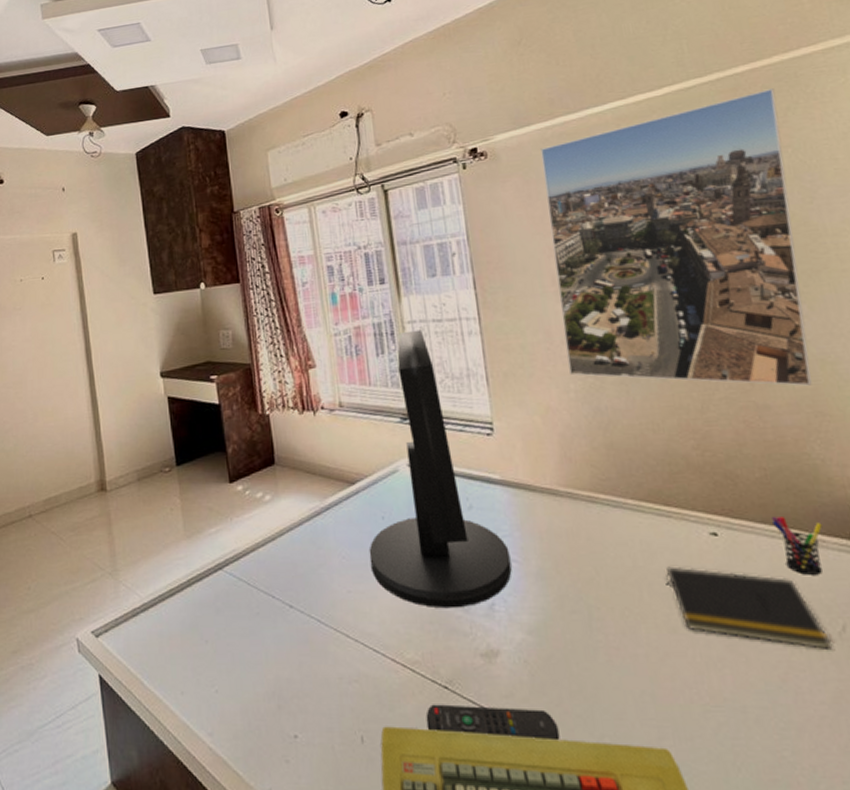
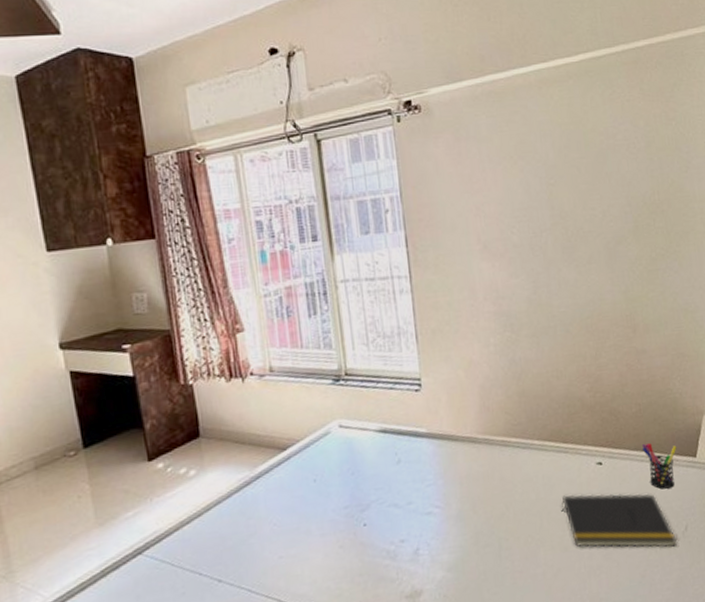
monitor: present [369,330,512,609] -> none [300,289,435,561]
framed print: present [540,88,812,386] -> none [471,65,677,332]

